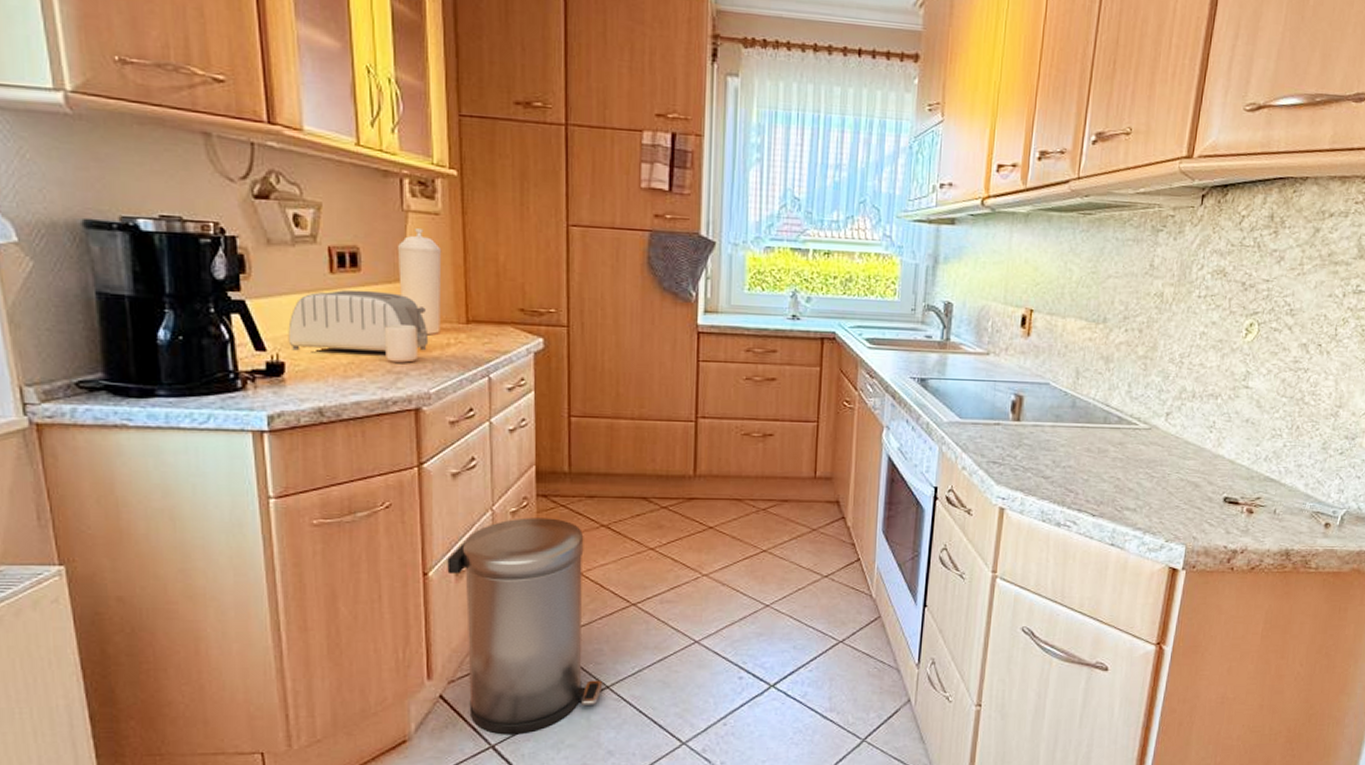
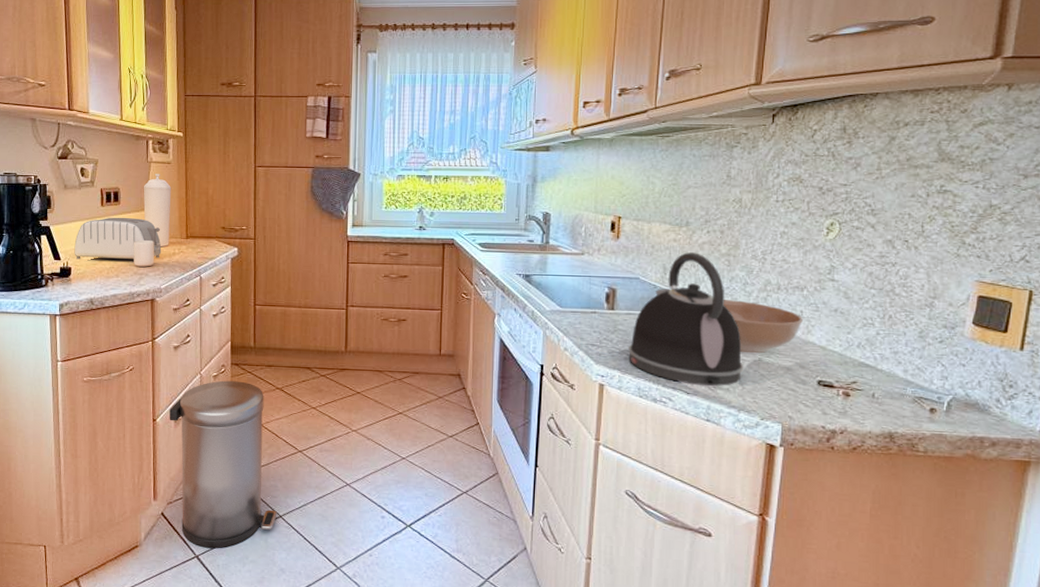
kettle: none [1032,354,1153,506] -> present [627,252,744,386]
bowl: none [1136,409,1216,469] -> present [723,300,804,354]

